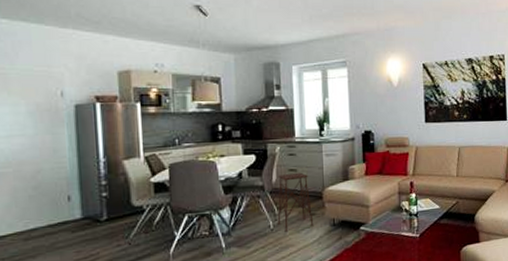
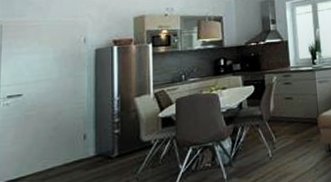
side table: present [277,172,314,232] -> none [275,100,310,160]

